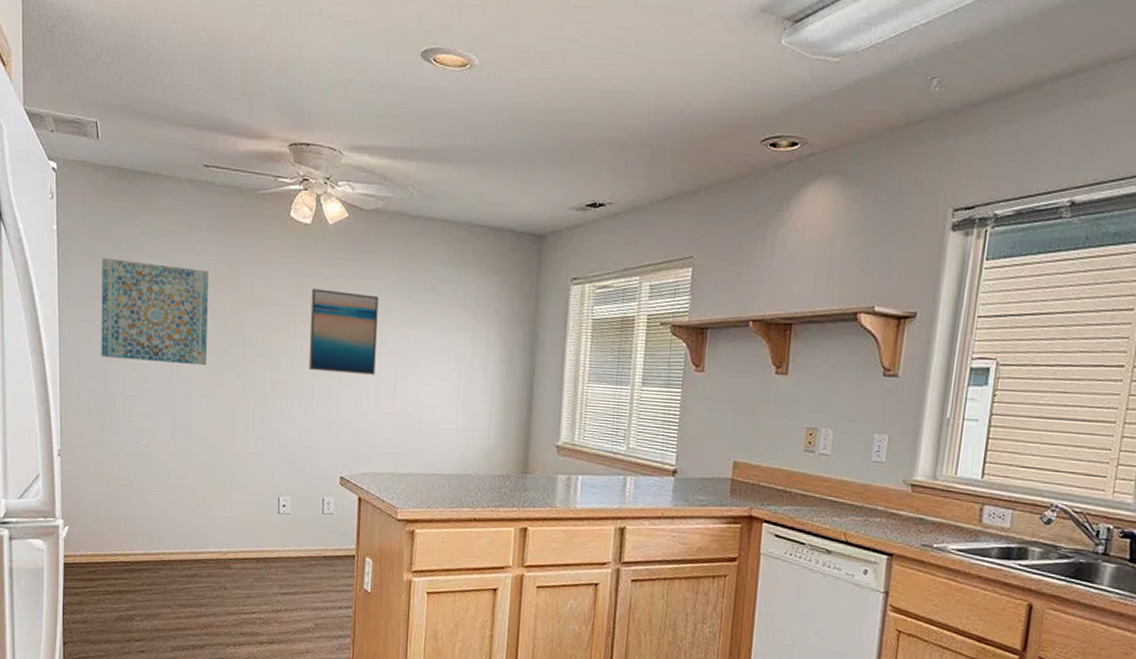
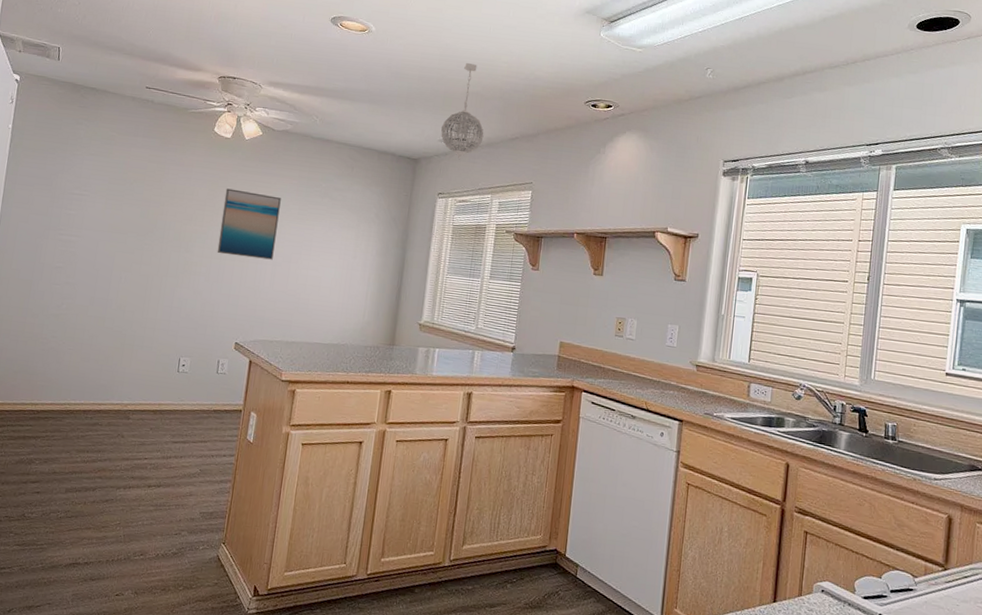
wall art: present [101,258,208,366] -> none [36,153,140,245]
pendant light: none [571,98,628,233] -> present [441,62,484,160]

